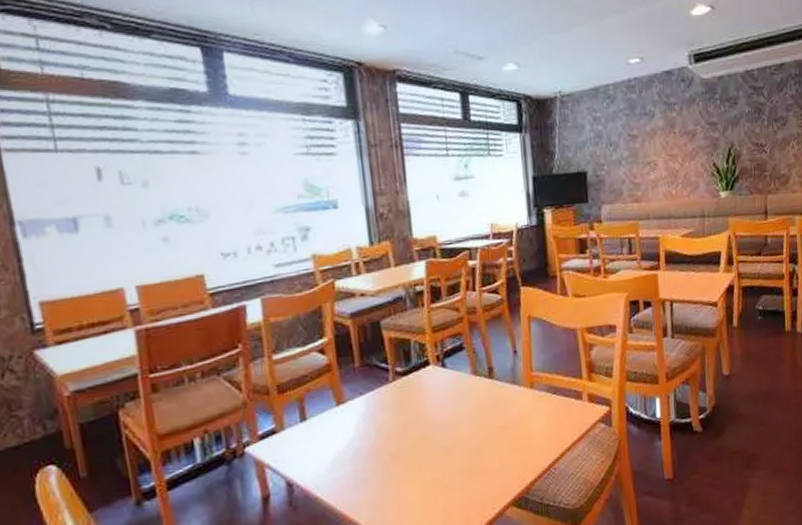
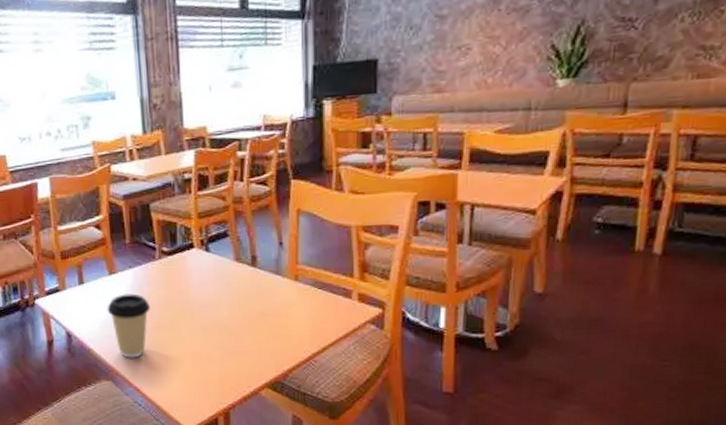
coffee cup: none [335,423,385,501] -> present [106,293,150,358]

